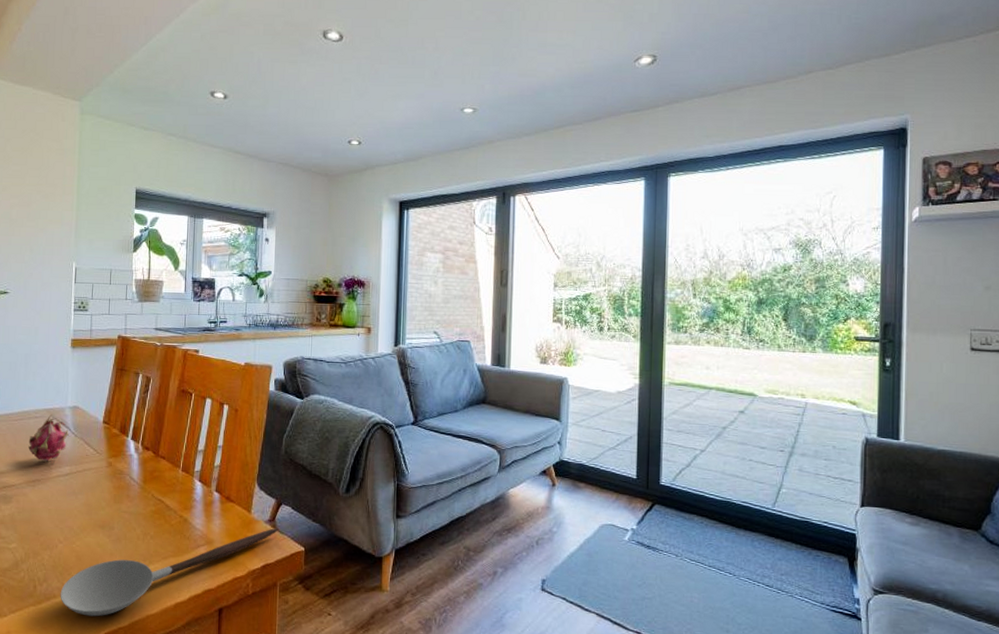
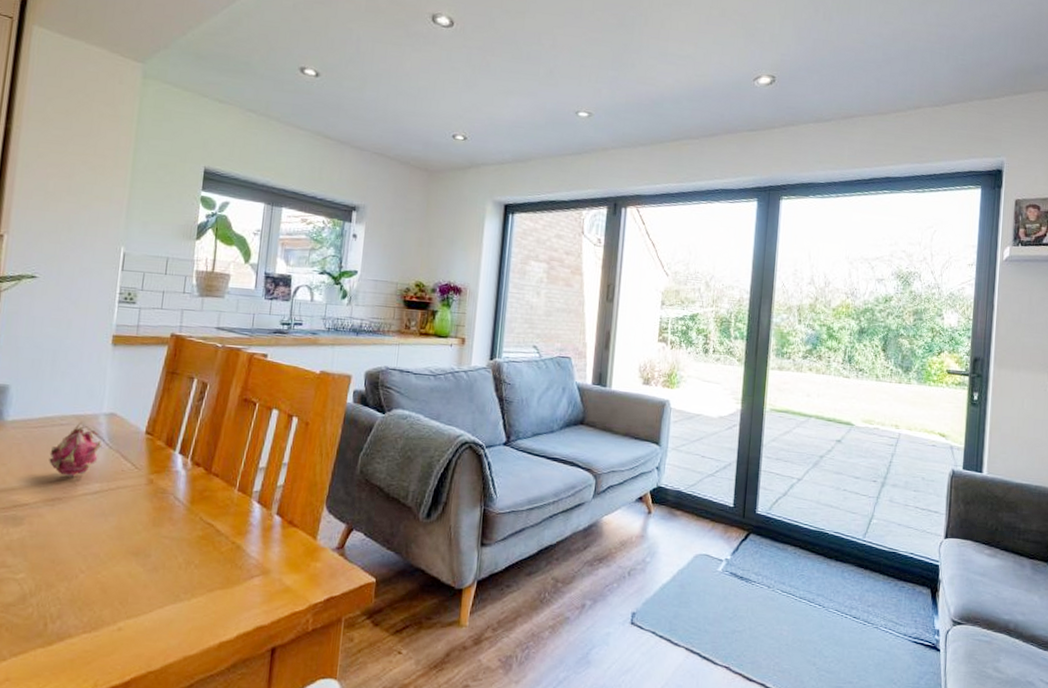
spoon: present [60,528,278,617] -> none [77,557,347,659]

